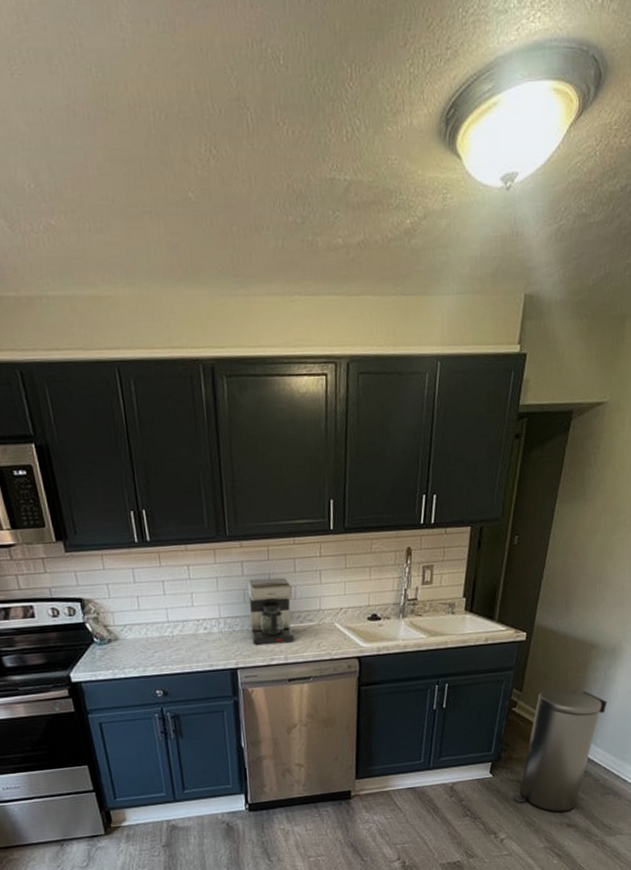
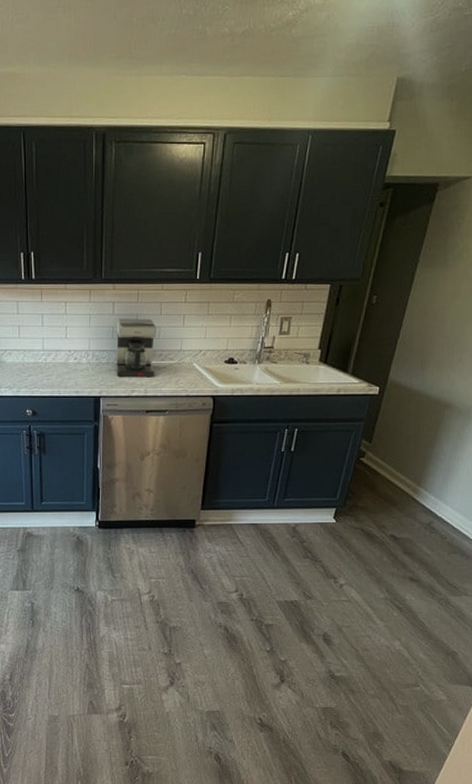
pedal bin: present [512,688,607,813] -> none [355,444,459,567]

